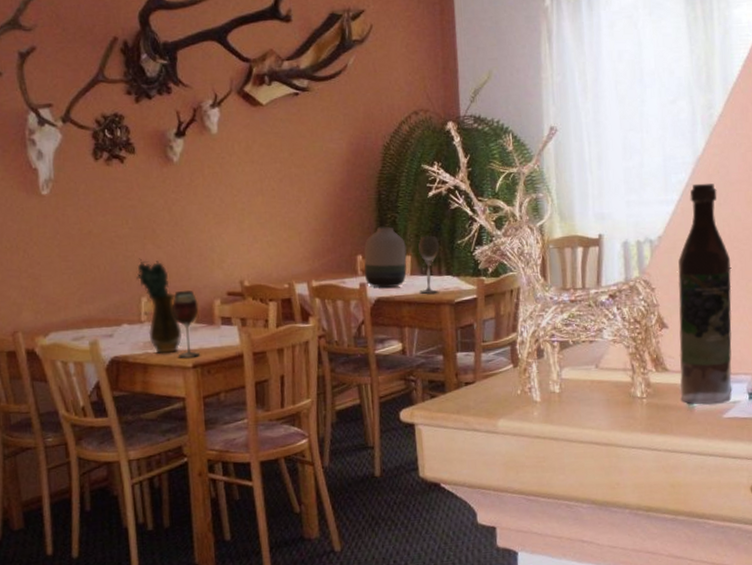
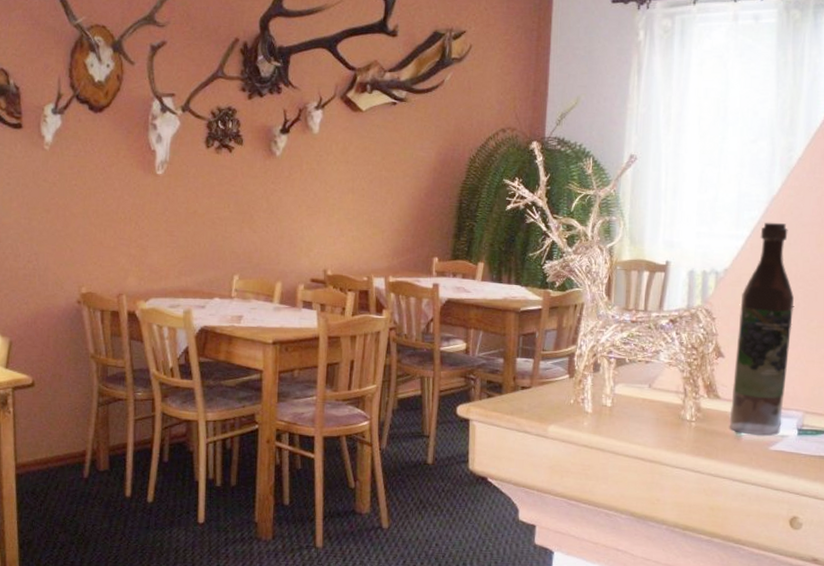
vase: present [136,258,182,353] -> none [231,240,267,328]
wineglass: present [172,290,200,358] -> none [260,273,284,335]
vase: present [364,227,407,288] -> none [438,233,480,290]
wineglass: present [418,235,440,294] -> none [488,245,512,300]

